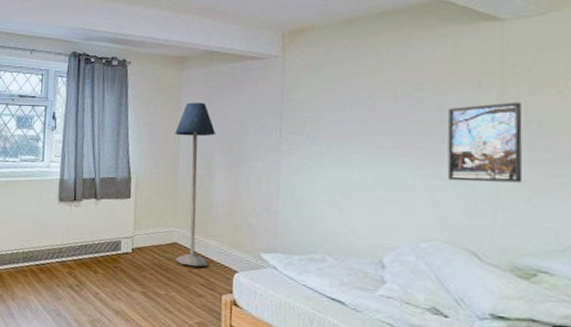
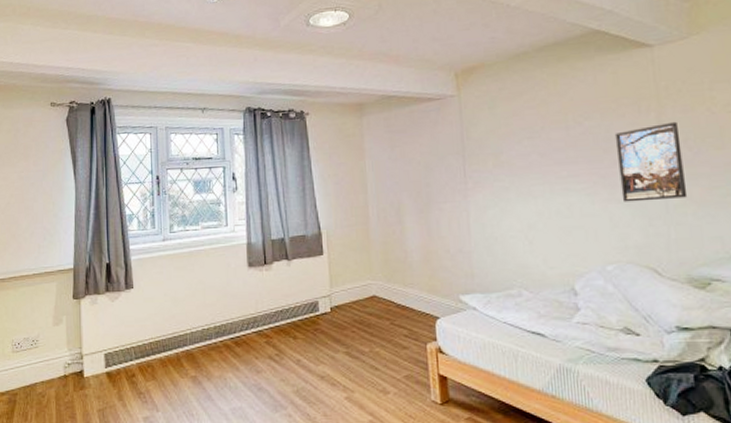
floor lamp: present [175,102,216,267] -> none [361,148,410,319]

